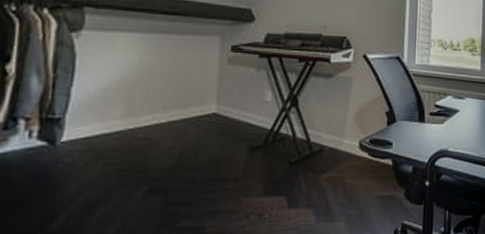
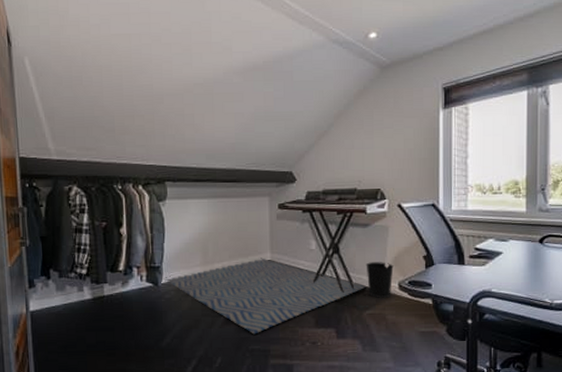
rug: none [65,110,326,208] -> present [163,258,367,335]
wastebasket: none [326,118,355,159] -> present [366,262,394,298]

